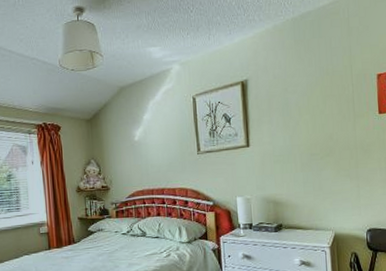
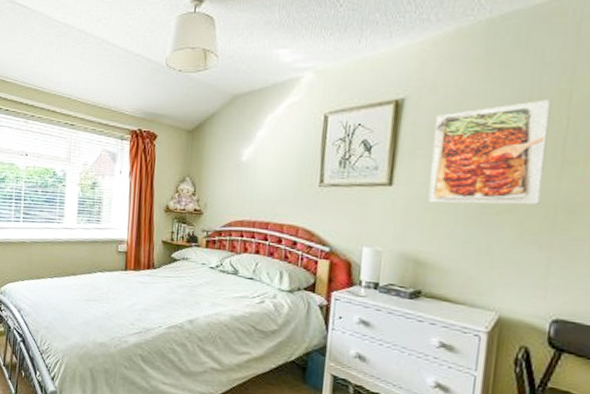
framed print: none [271,73,346,156] -> present [428,99,551,205]

